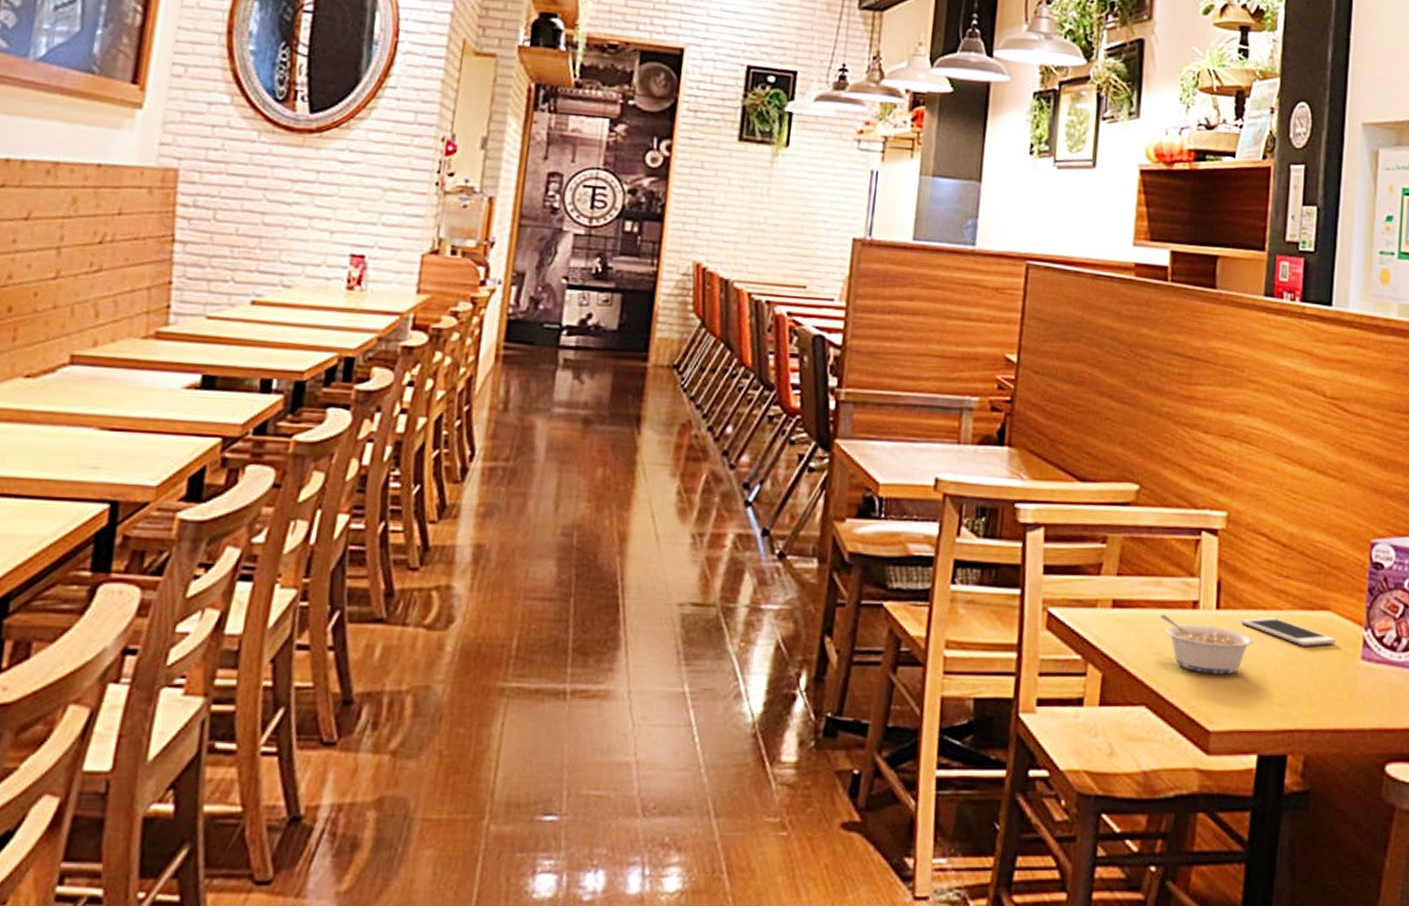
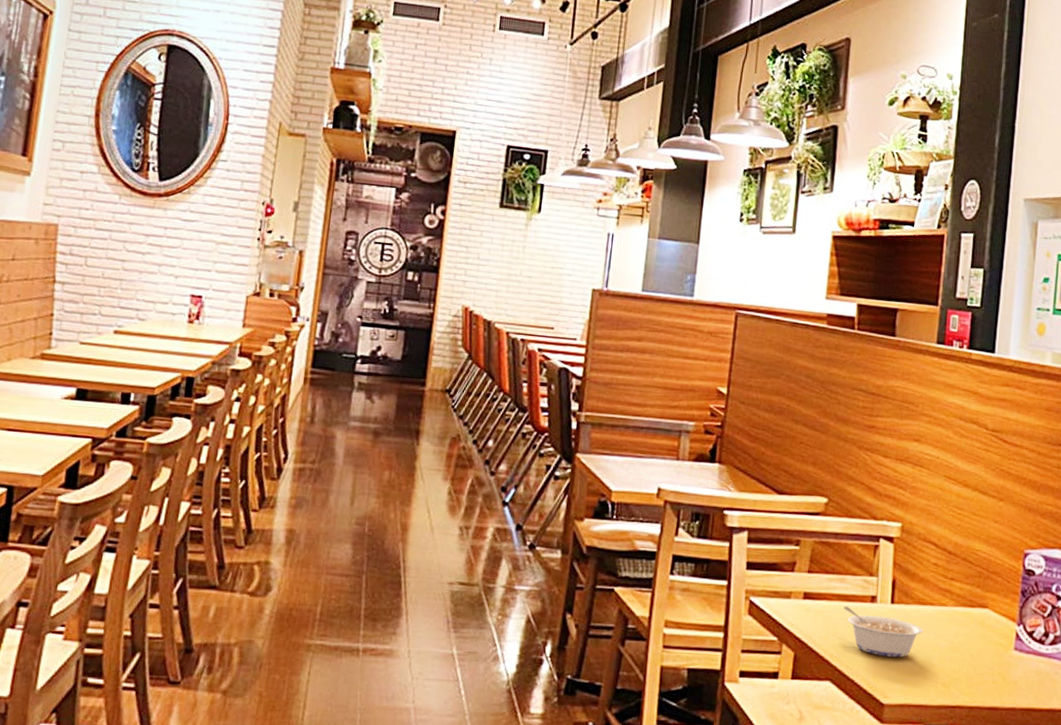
cell phone: present [1240,617,1337,646] -> none [911,611,993,637]

